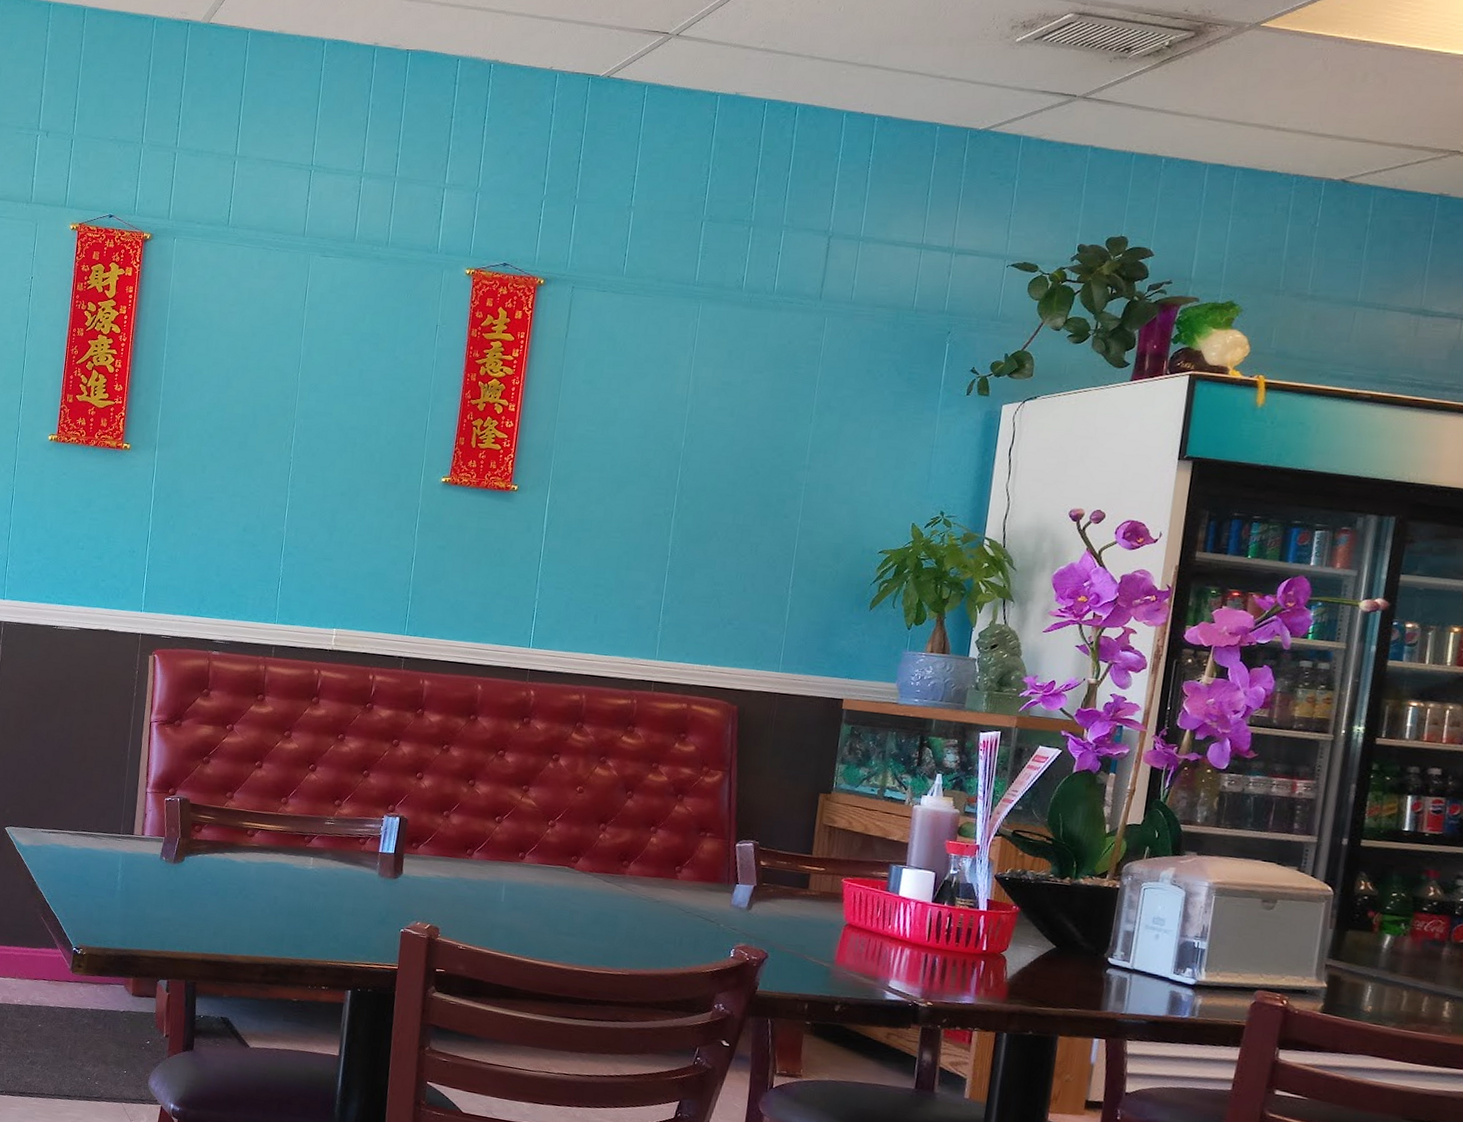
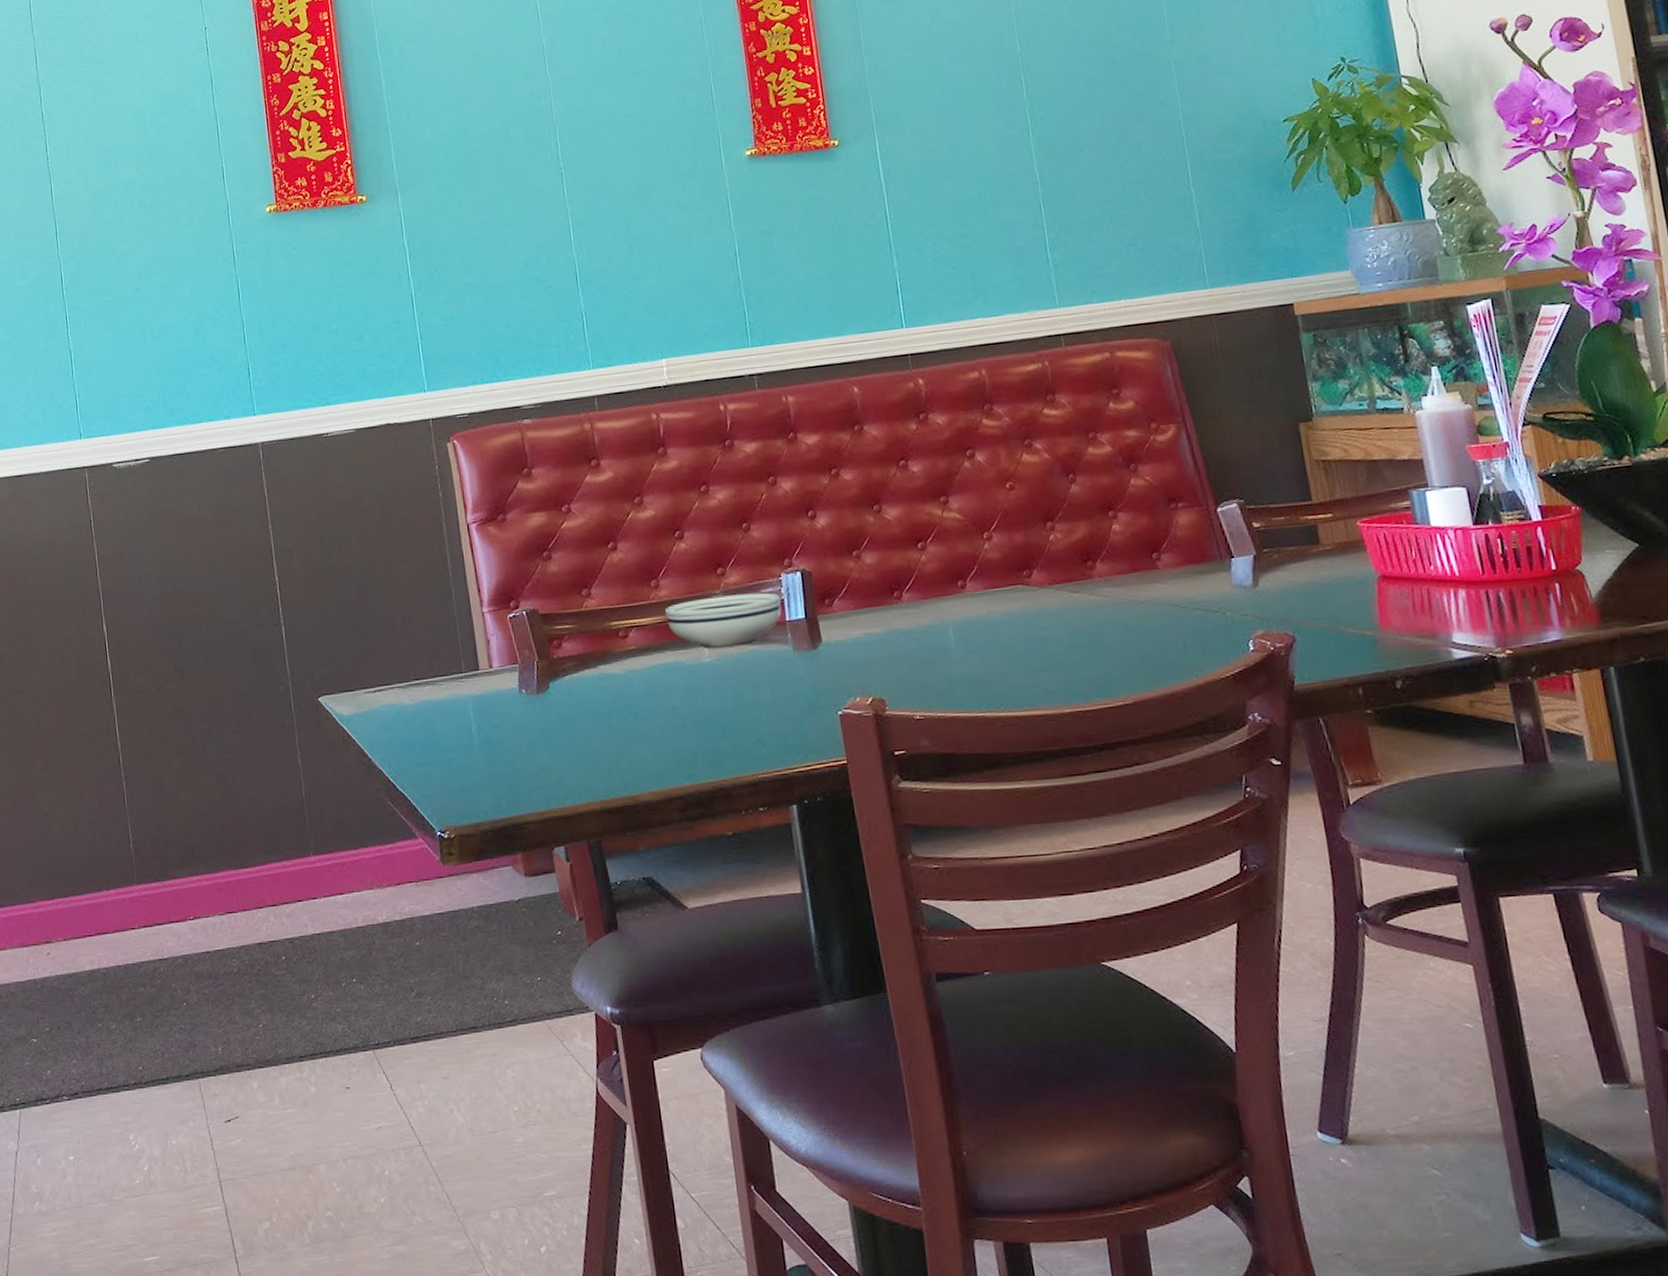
bowl: none [286,819,379,864] -> present [664,592,781,649]

